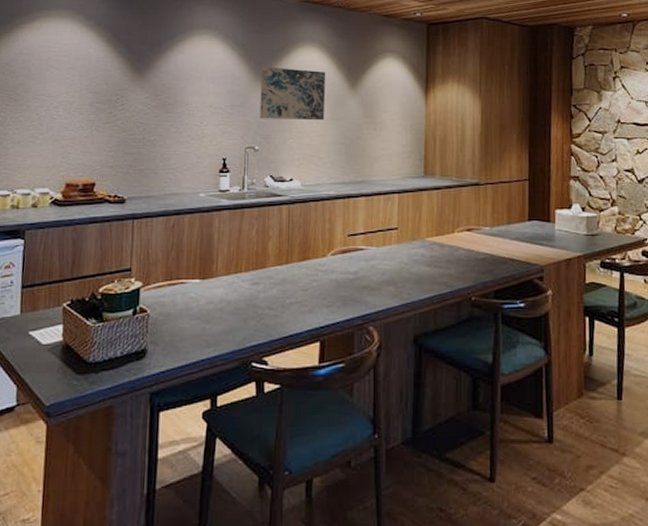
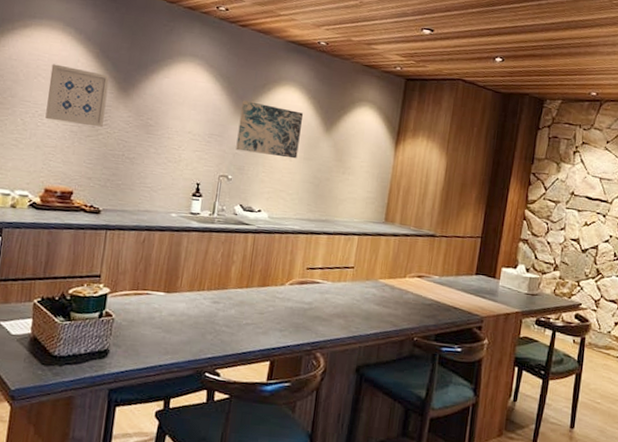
wall art: none [61,53,123,112] -> present [45,64,110,128]

